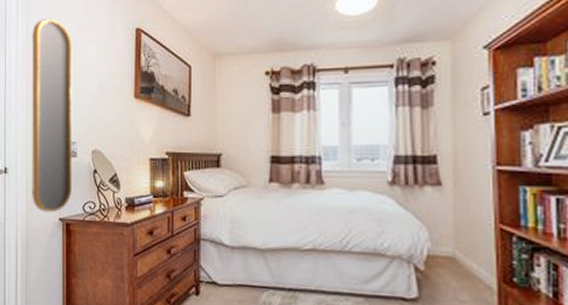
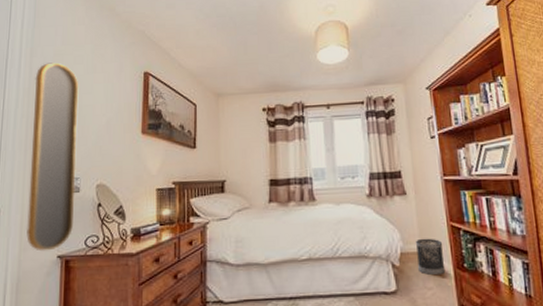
wastebasket: none [447,240,486,288] -> present [415,238,446,276]

